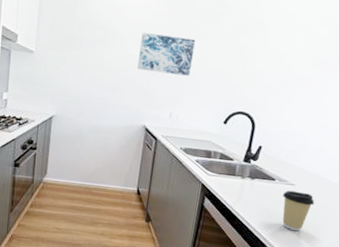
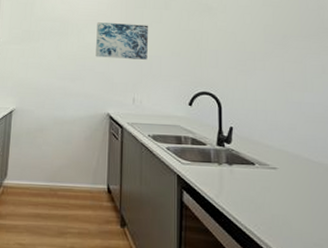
coffee cup: present [282,190,315,232] -> none [266,175,304,226]

